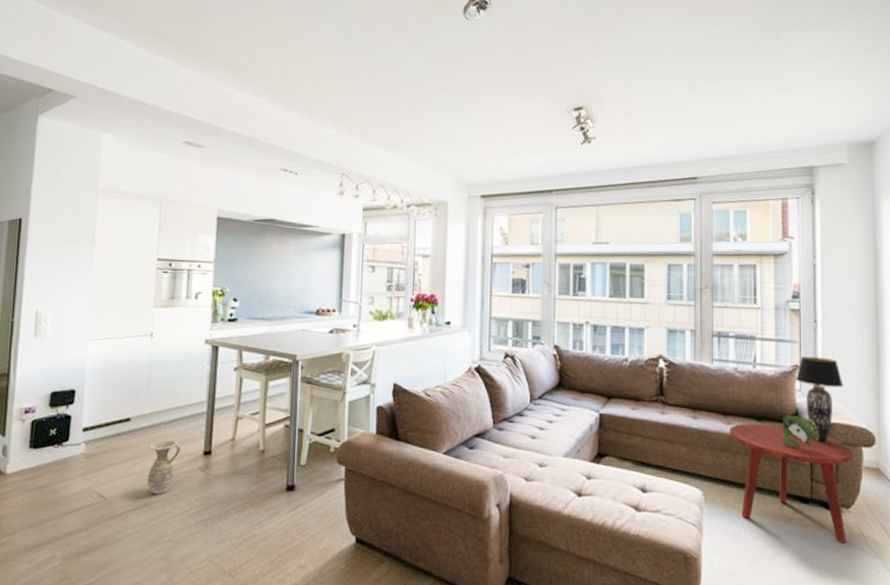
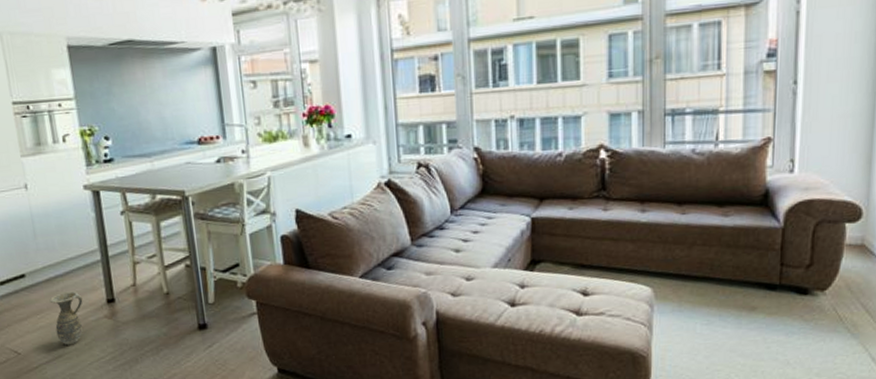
side table: present [729,423,854,544] -> none [684,209,835,328]
succulent plant: present [783,415,819,449] -> none [748,195,793,232]
table lamp: present [795,357,843,443] -> none [766,125,827,224]

